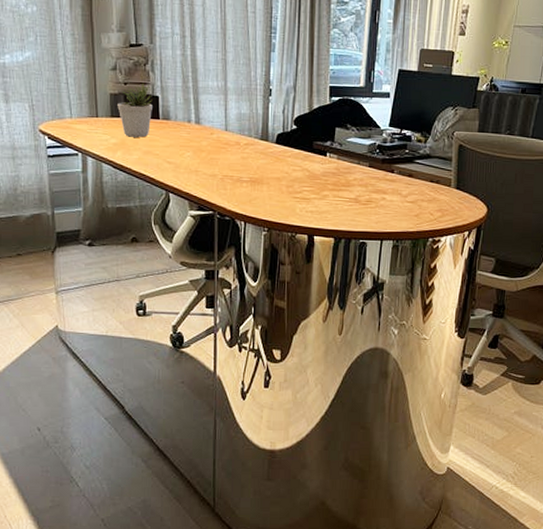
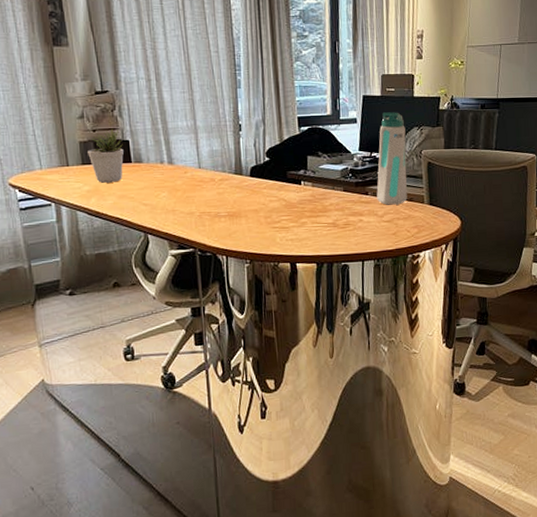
water bottle: none [402,89,440,186] -> present [376,112,408,205]

